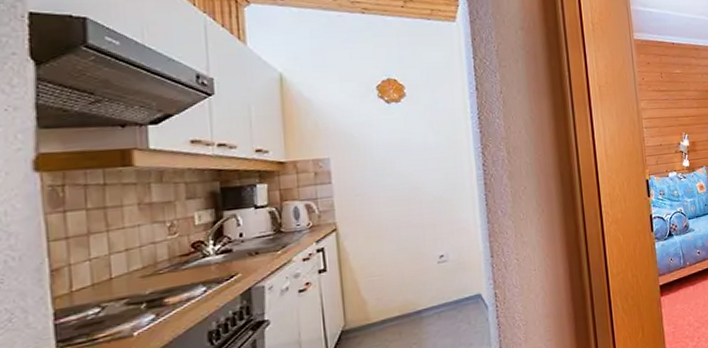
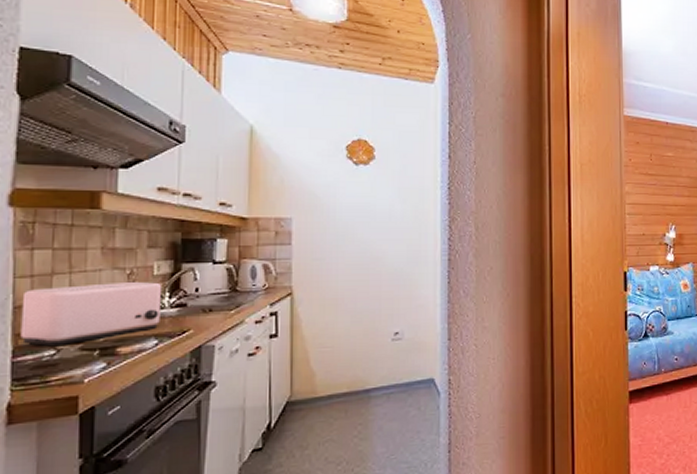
toaster: none [58,231,206,306] -> present [20,281,163,346]

